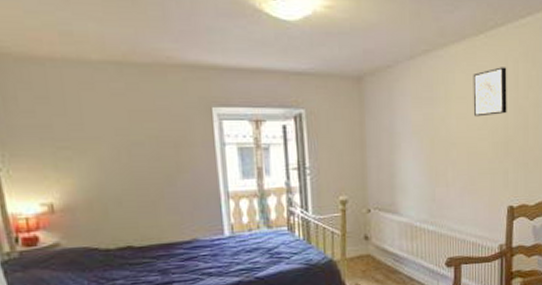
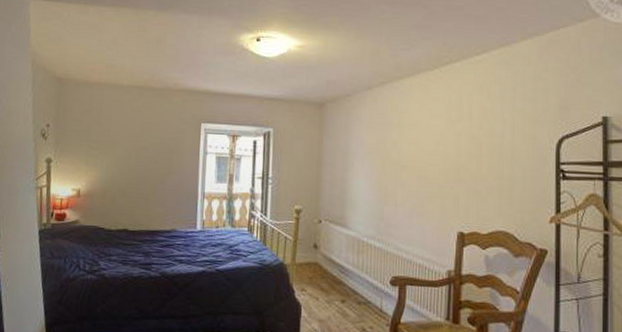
wall art: present [473,67,507,117] -> none [425,98,461,143]

